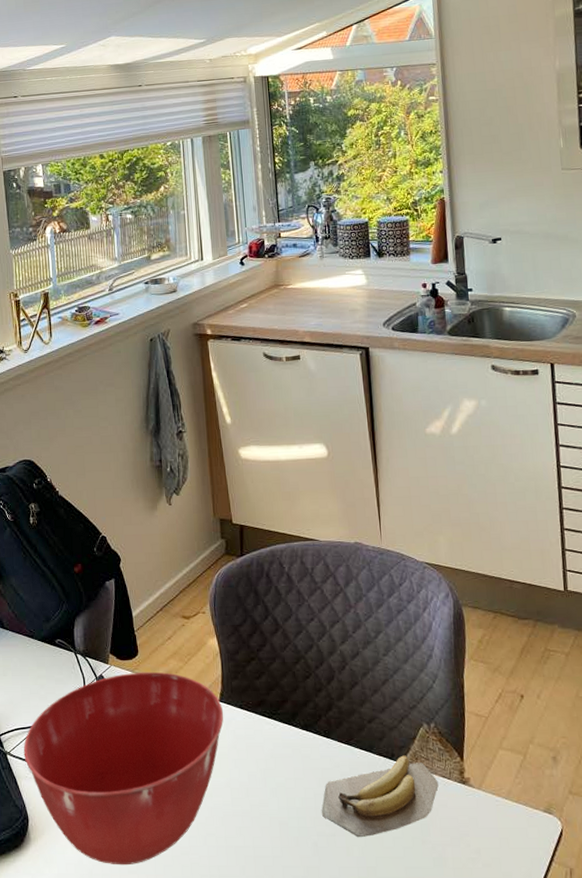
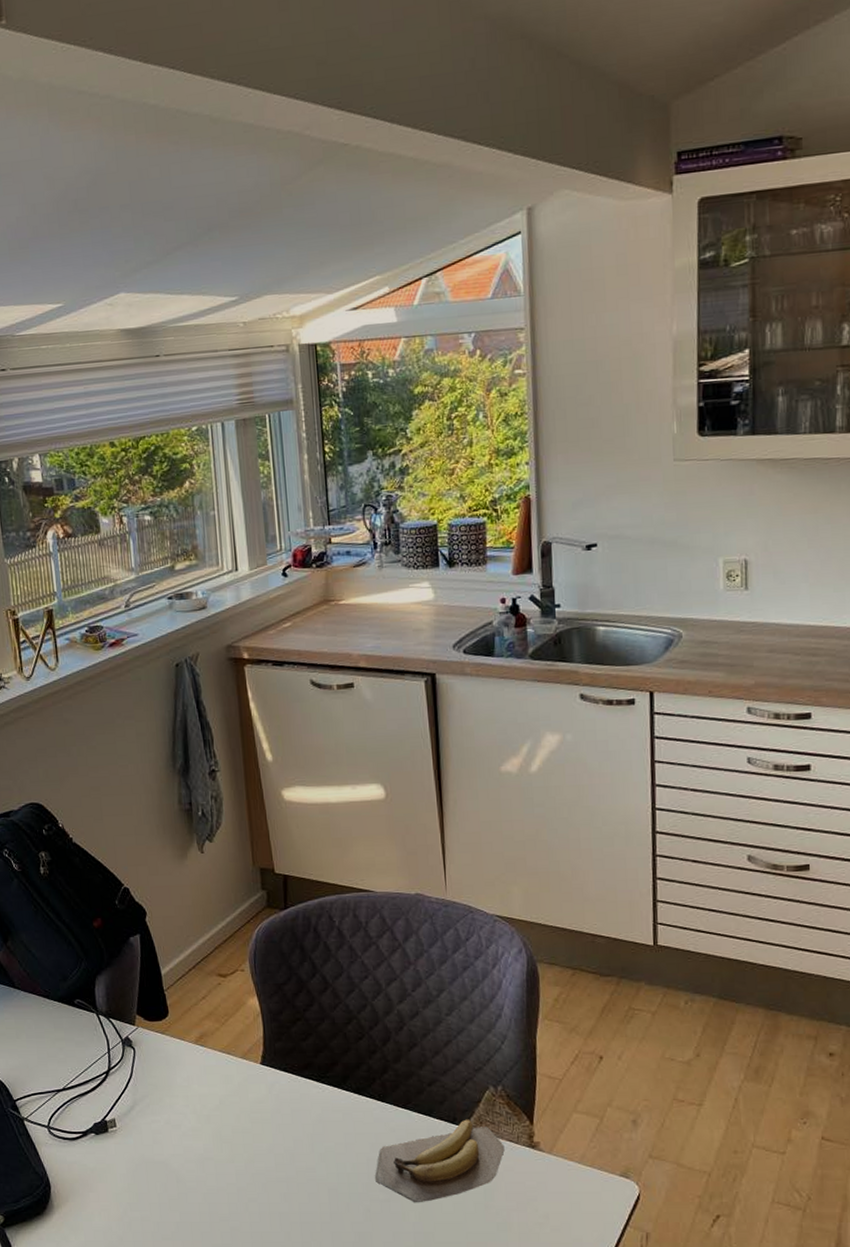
mixing bowl: present [23,671,224,866] -> none [42,1033,266,1232]

